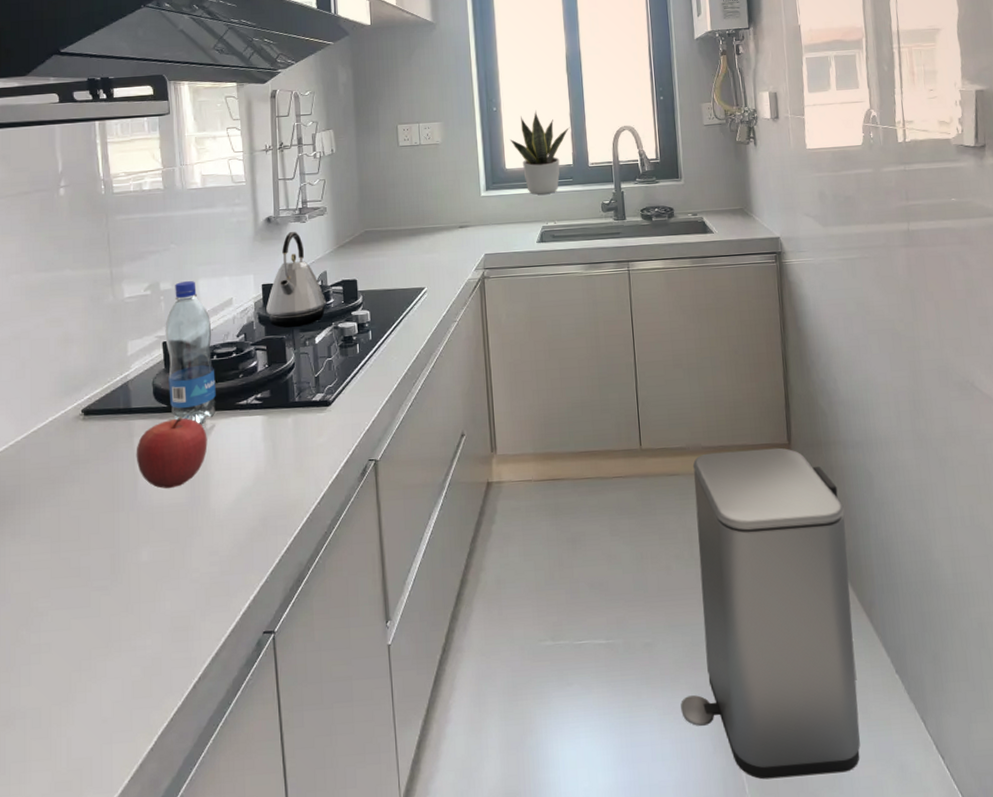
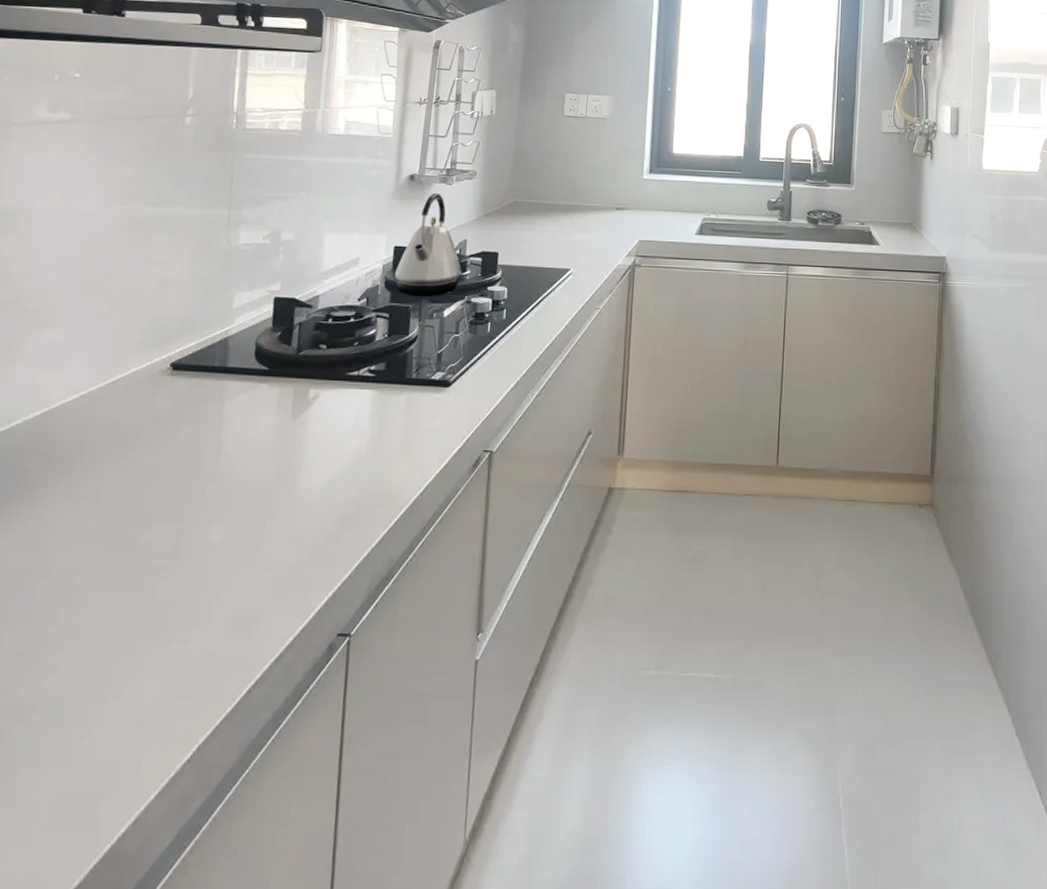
fruit: present [136,417,208,489] -> none [223,382,308,462]
bottle: present [165,281,216,425] -> none [271,234,332,394]
potted plant: present [510,110,570,195] -> none [681,96,745,185]
pedal bin: present [681,447,860,780] -> none [786,478,981,844]

